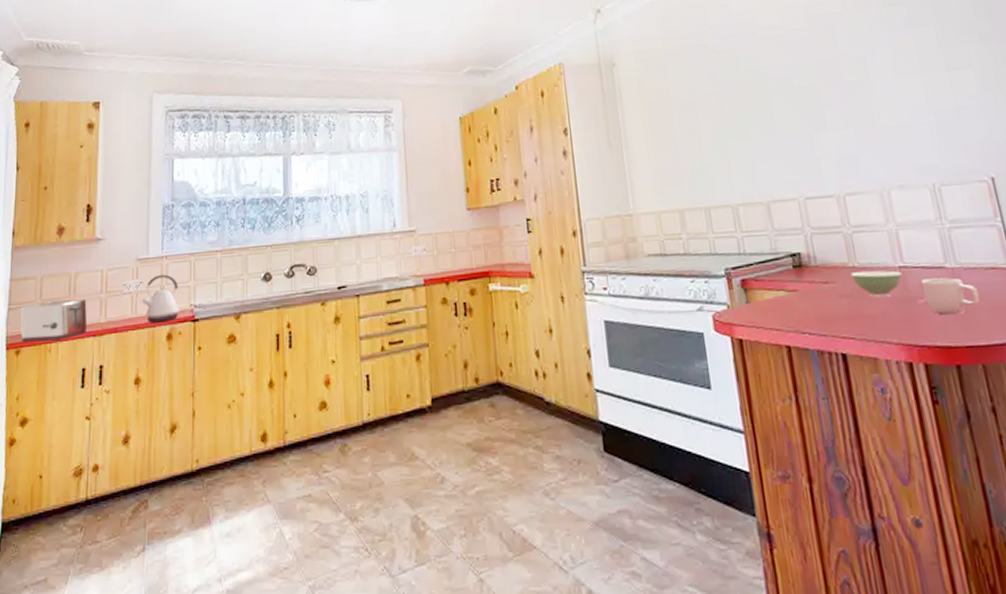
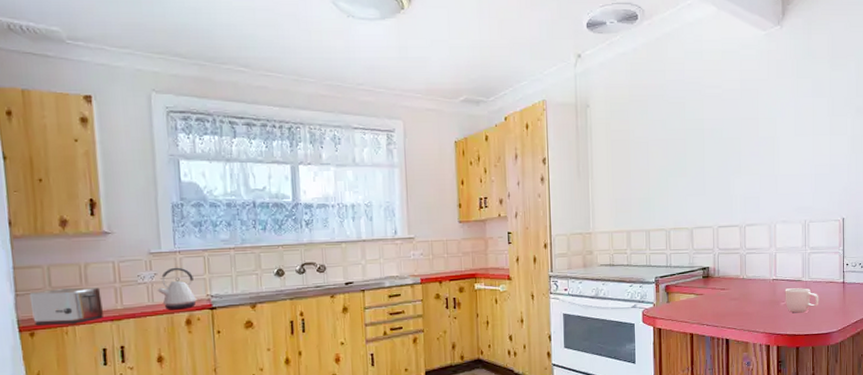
bowl: present [850,270,903,298] -> none [740,282,774,301]

